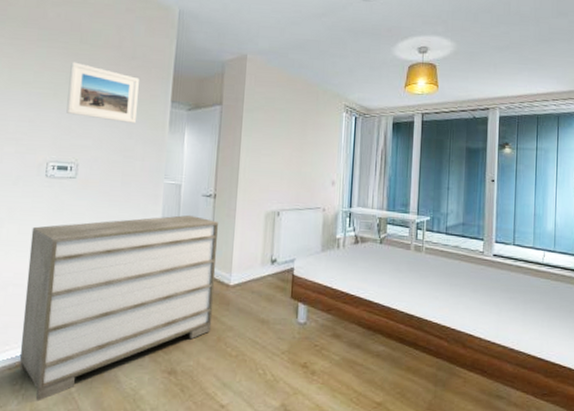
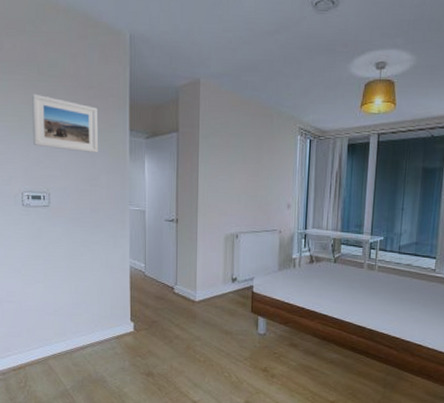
dresser: present [19,214,219,402] -> none [16,238,183,396]

